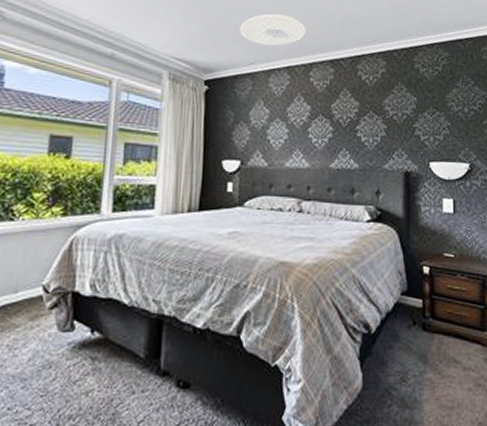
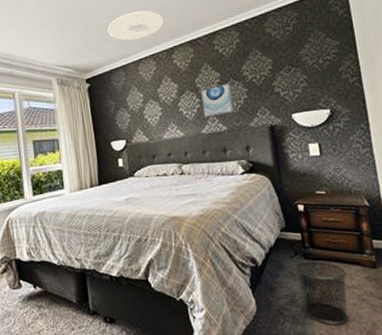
wall art: none [335,115,368,151] -> present [201,83,234,118]
waste bin: none [410,334,466,413] -> present [293,260,350,325]

